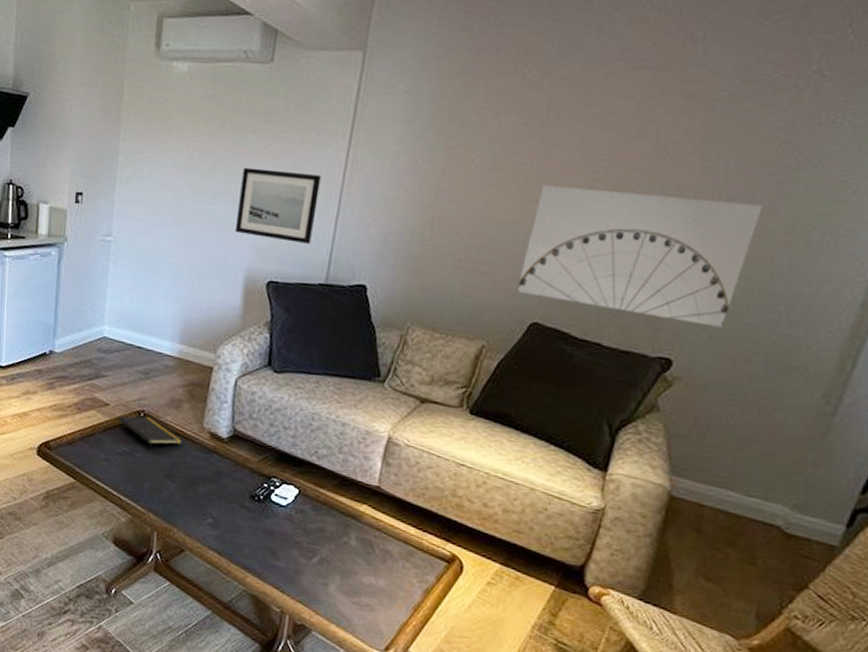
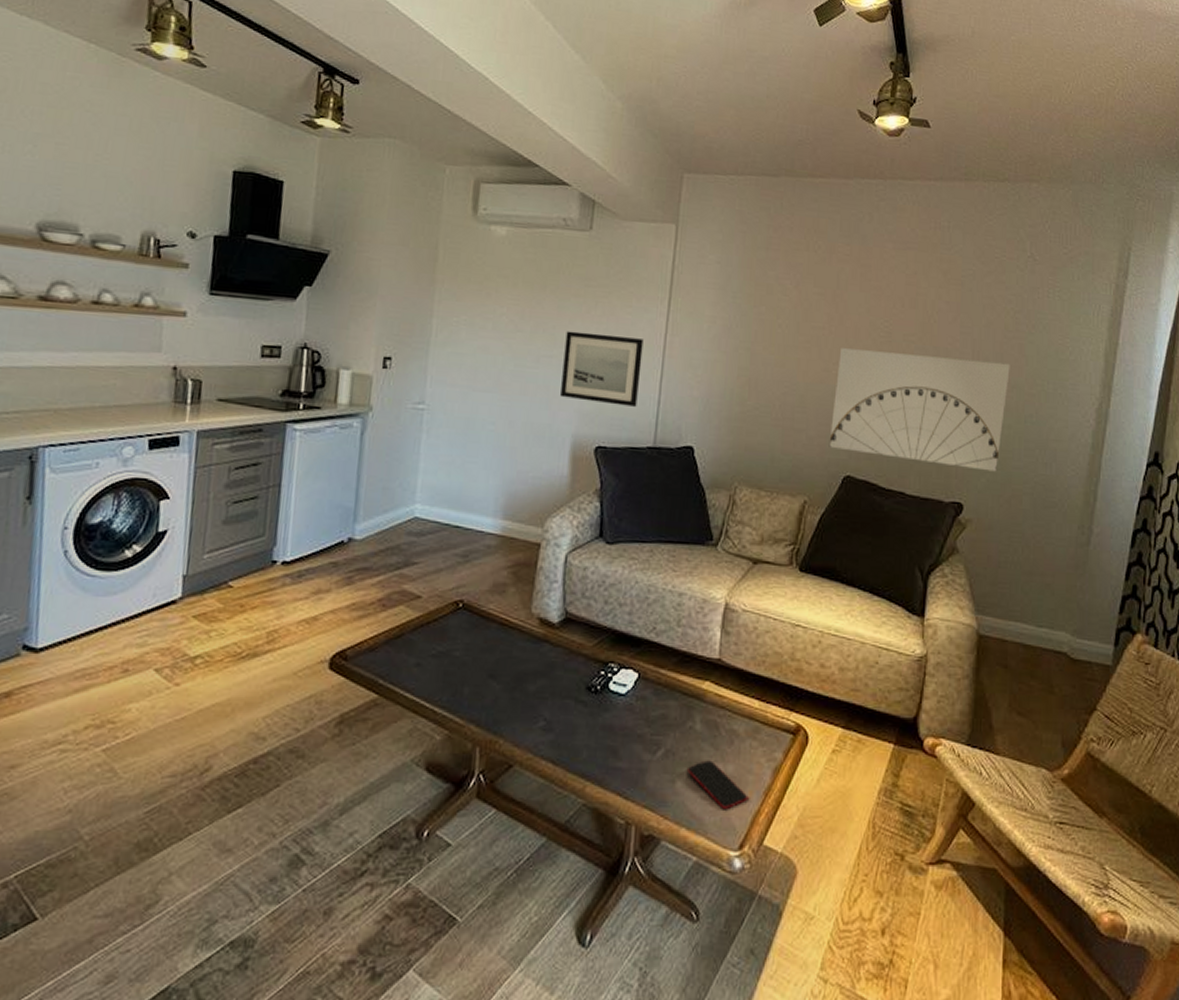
notepad: present [117,415,183,453] -> none [431,607,508,650]
smartphone: none [339,572,399,617] -> present [686,760,750,810]

